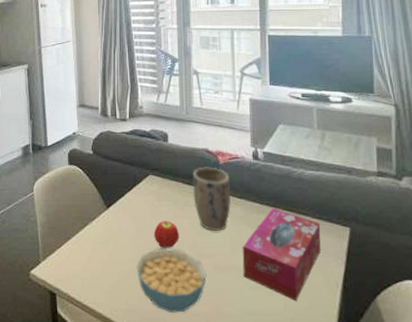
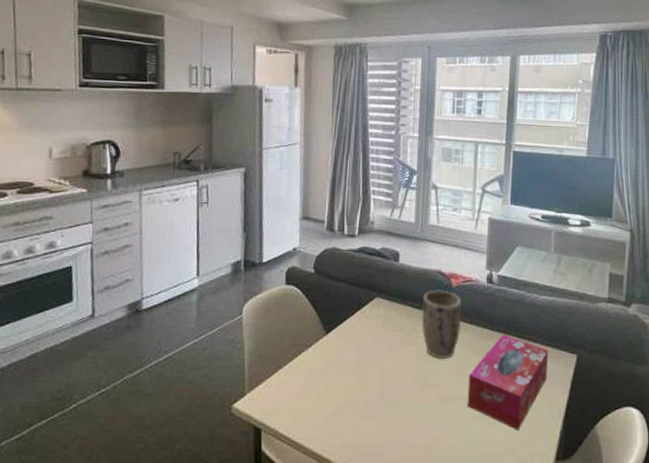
cereal bowl: present [136,248,207,313] -> none [354,377,429,446]
fruit: present [154,221,179,248] -> none [376,348,404,377]

